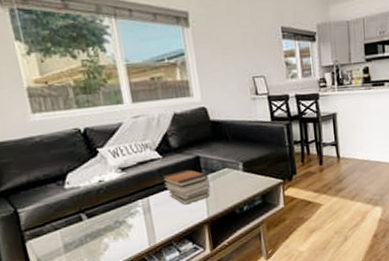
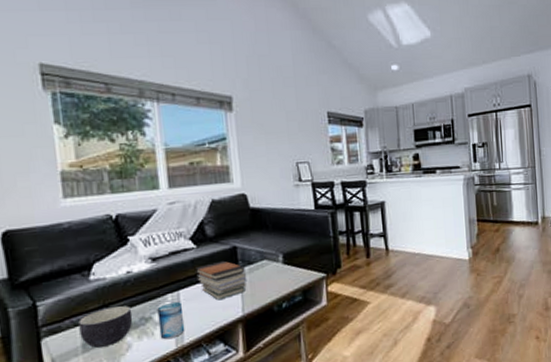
bowl: none [58,211,108,248] -> present [78,305,133,348]
beverage can: none [129,206,157,240] -> present [157,301,185,340]

